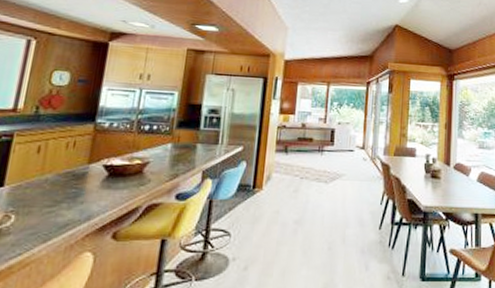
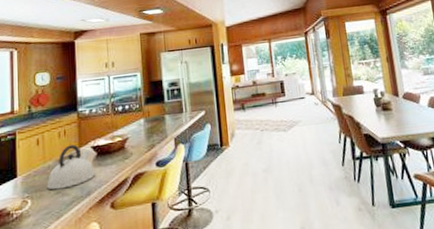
kettle: none [38,159,102,208] -> present [47,144,95,190]

